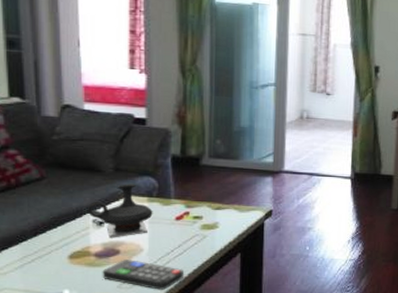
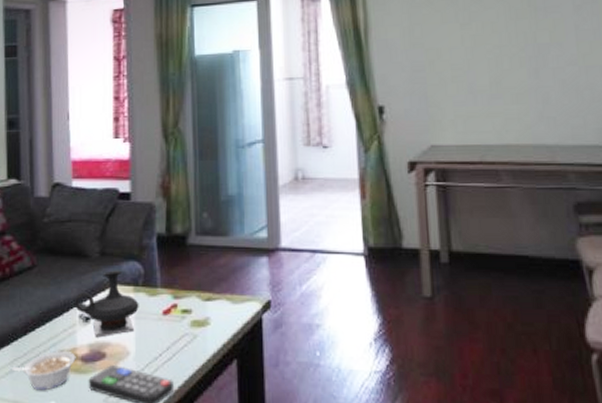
legume: none [22,248,90,281] -> present [12,350,76,391]

